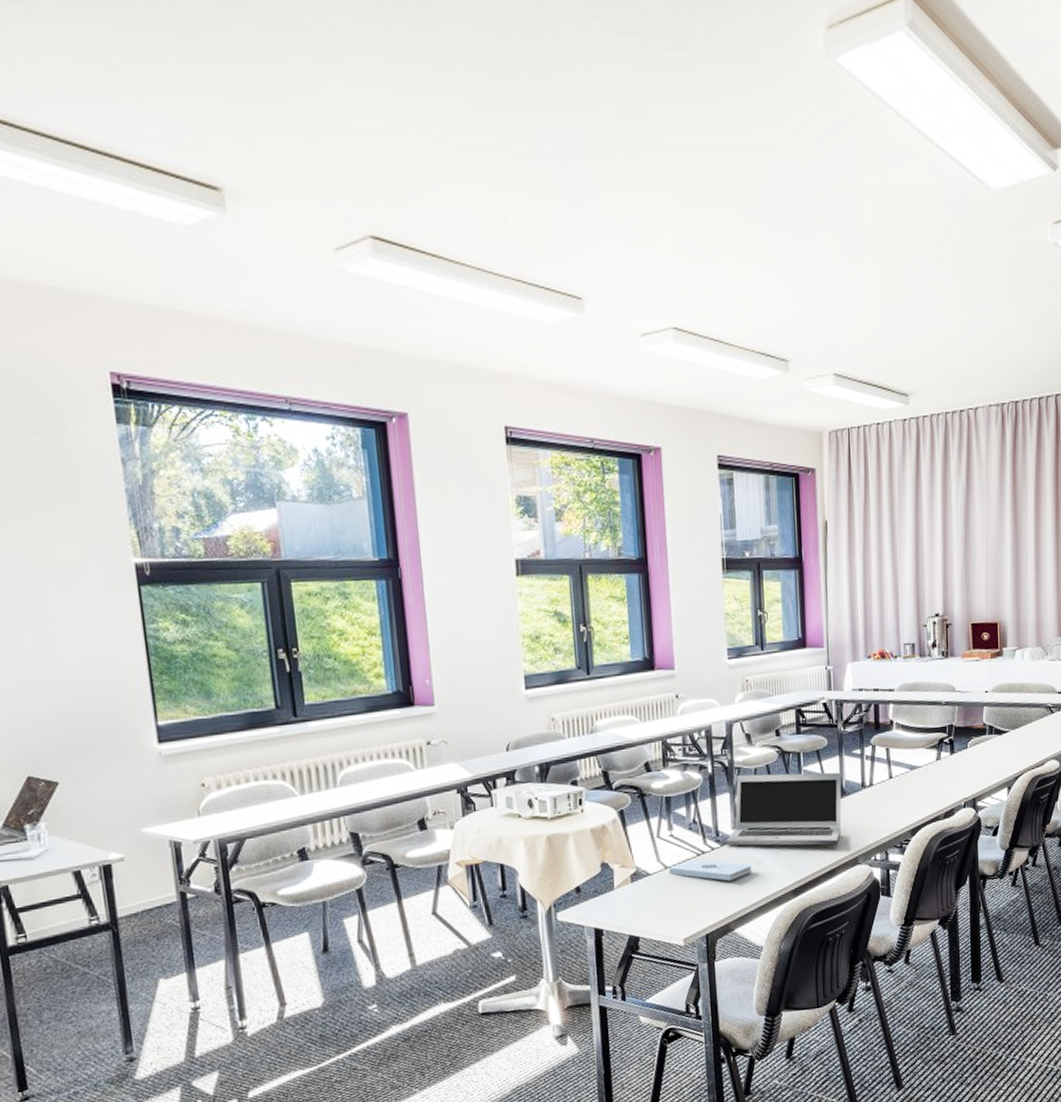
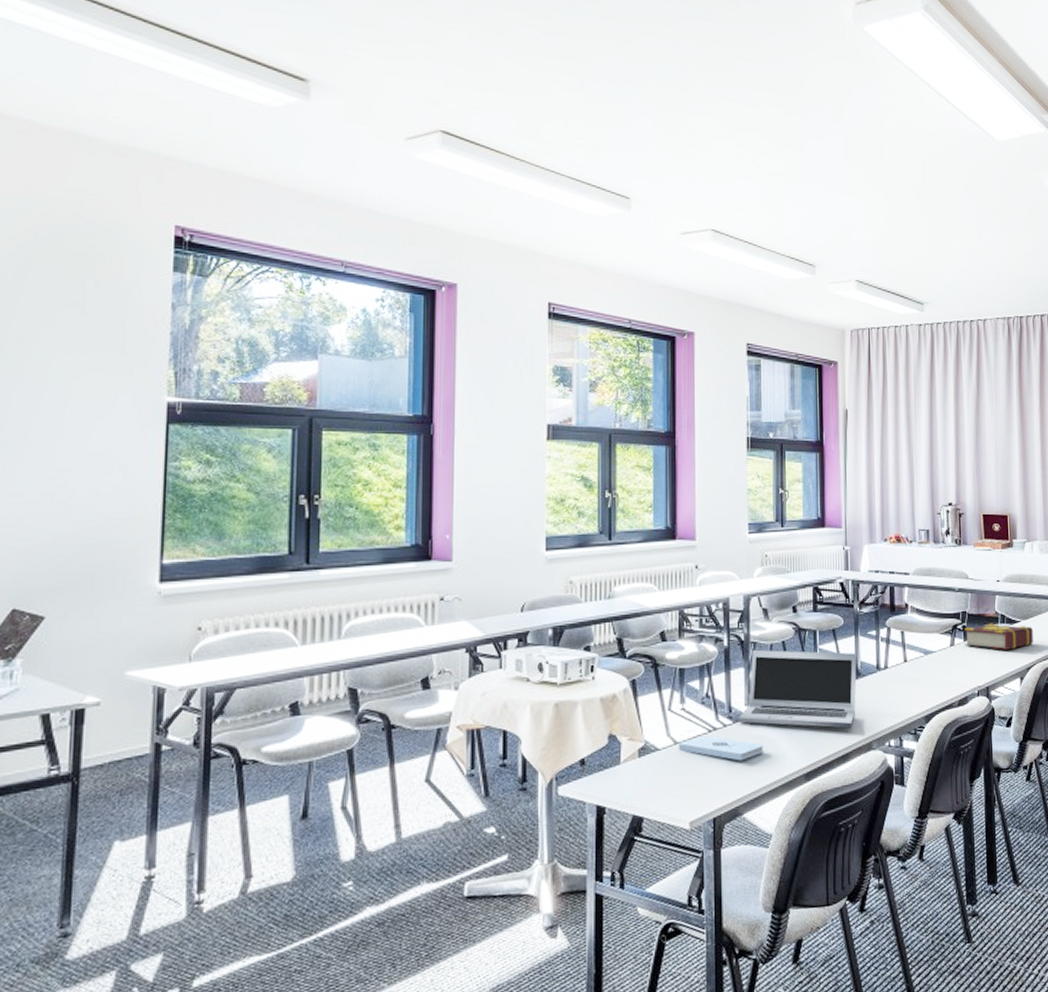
book: none [951,735,1022,762] -> present [964,623,1033,650]

